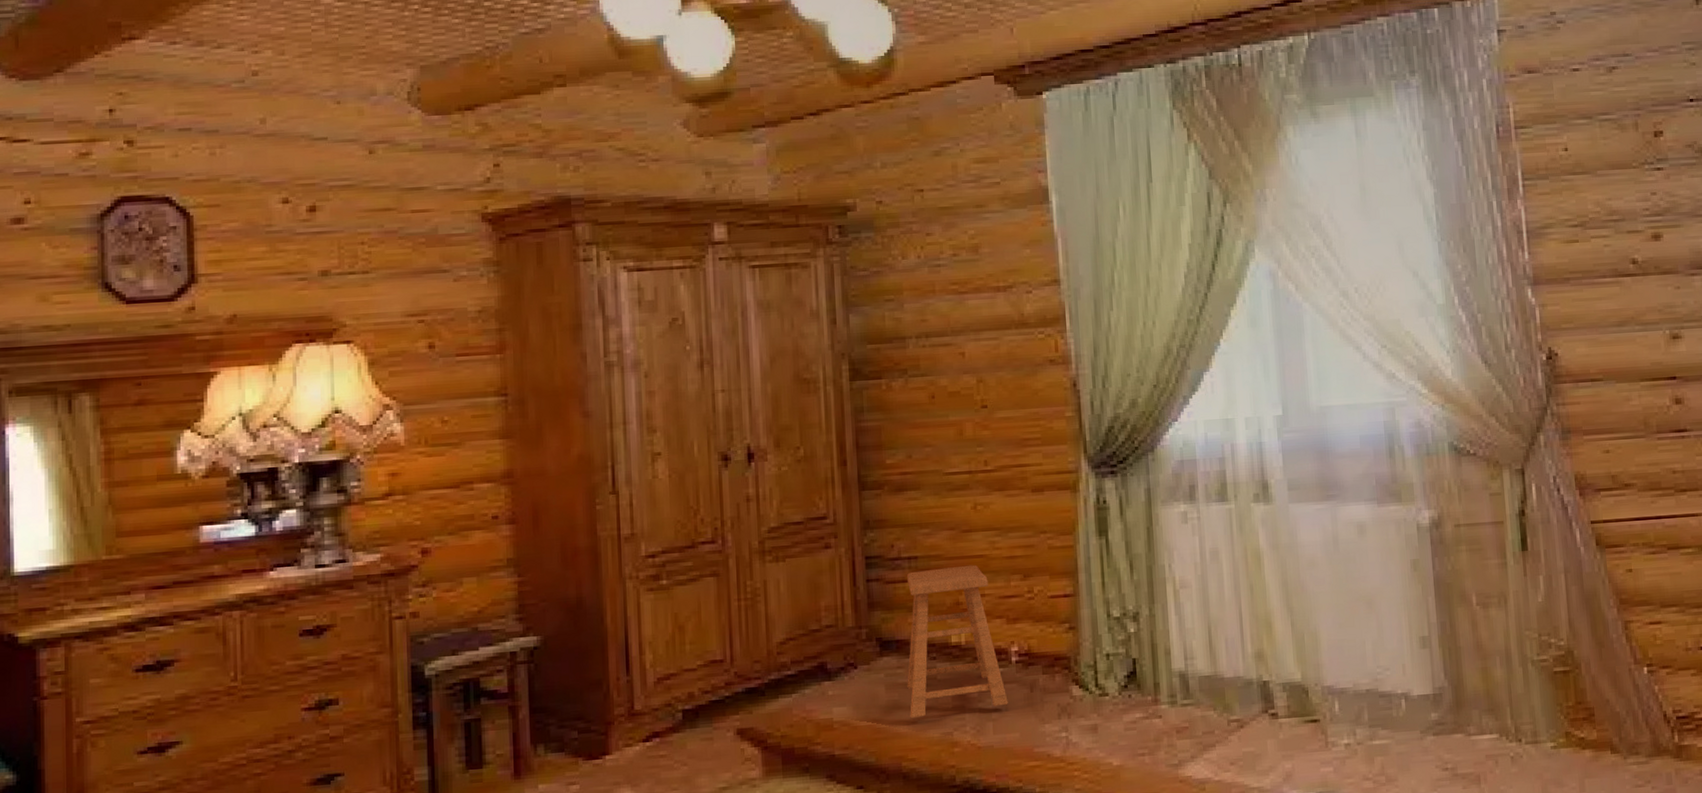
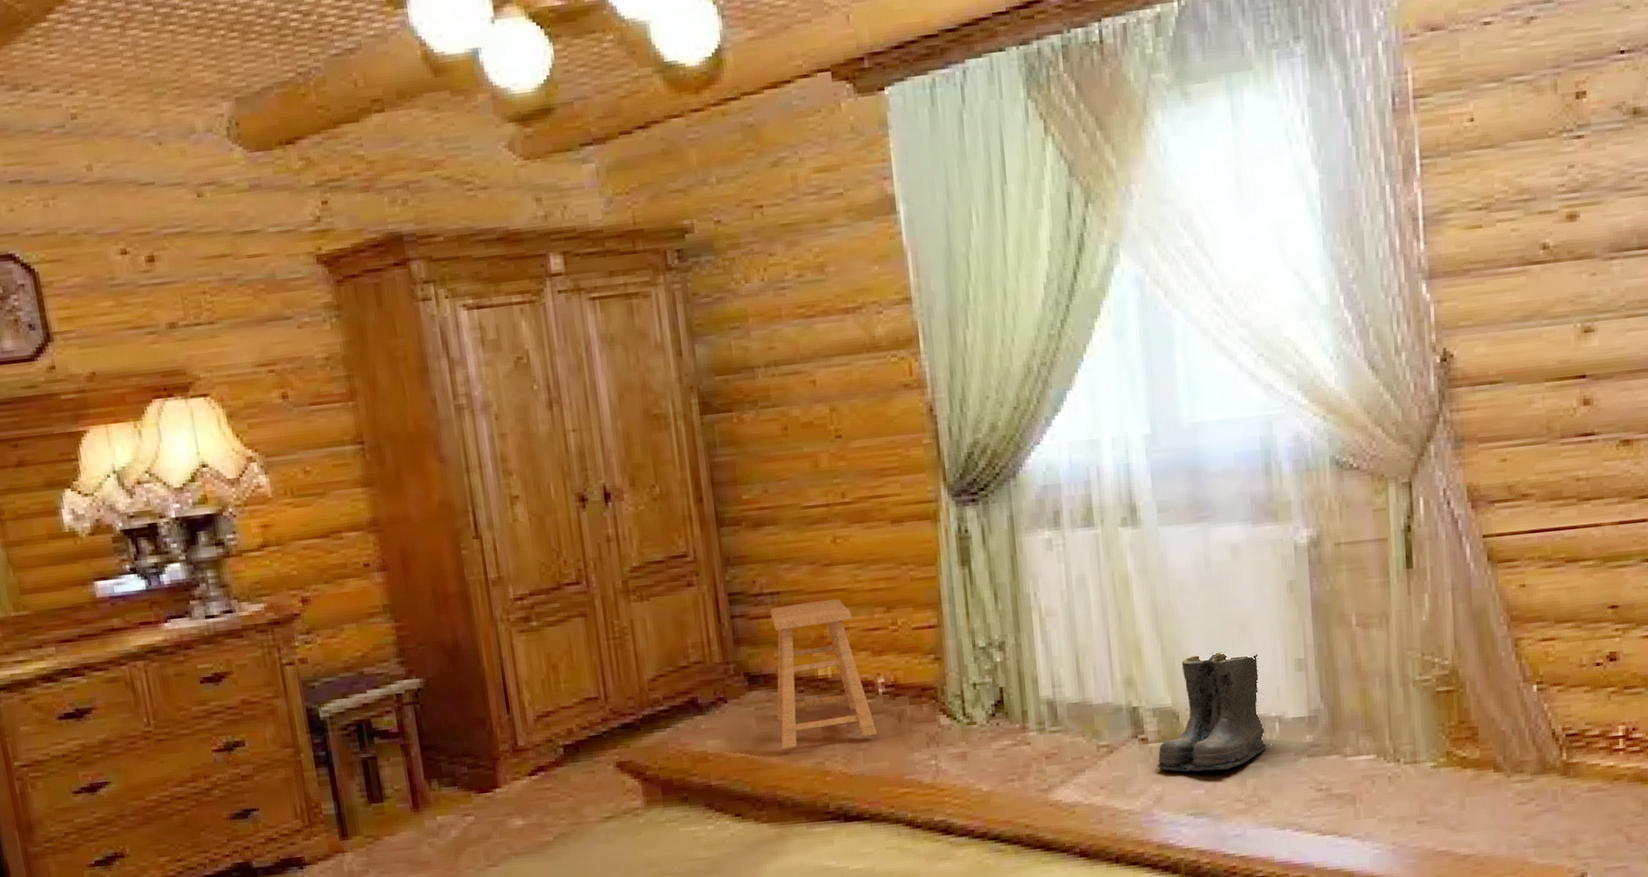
boots: none [1286,627,1397,749] -> present [1157,651,1271,772]

